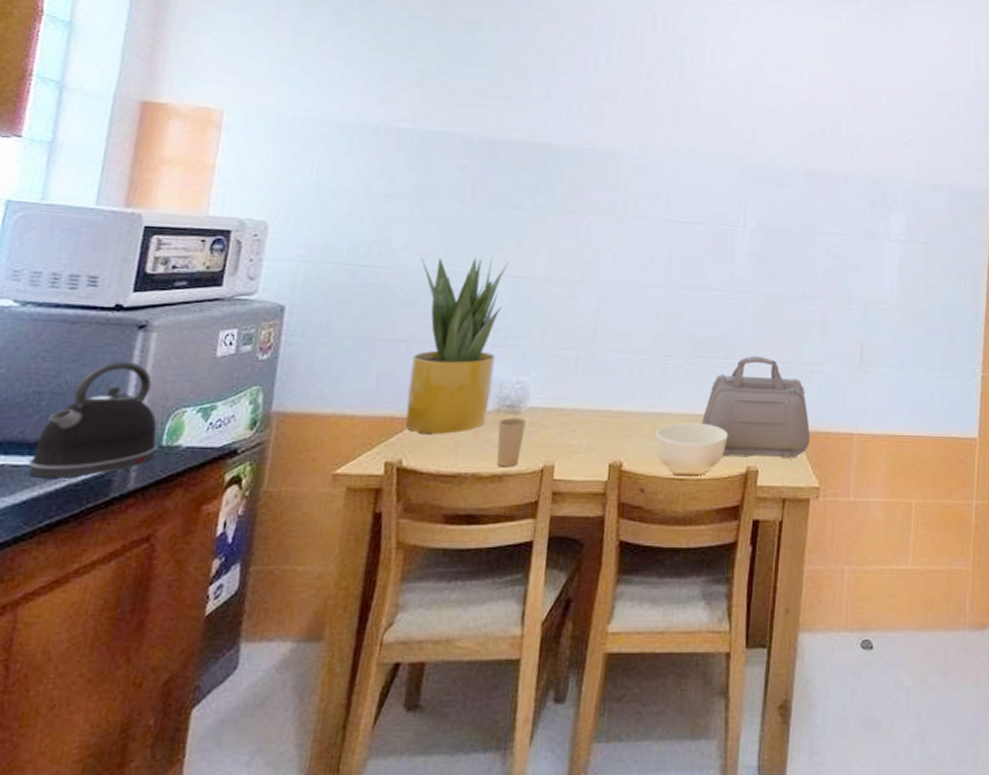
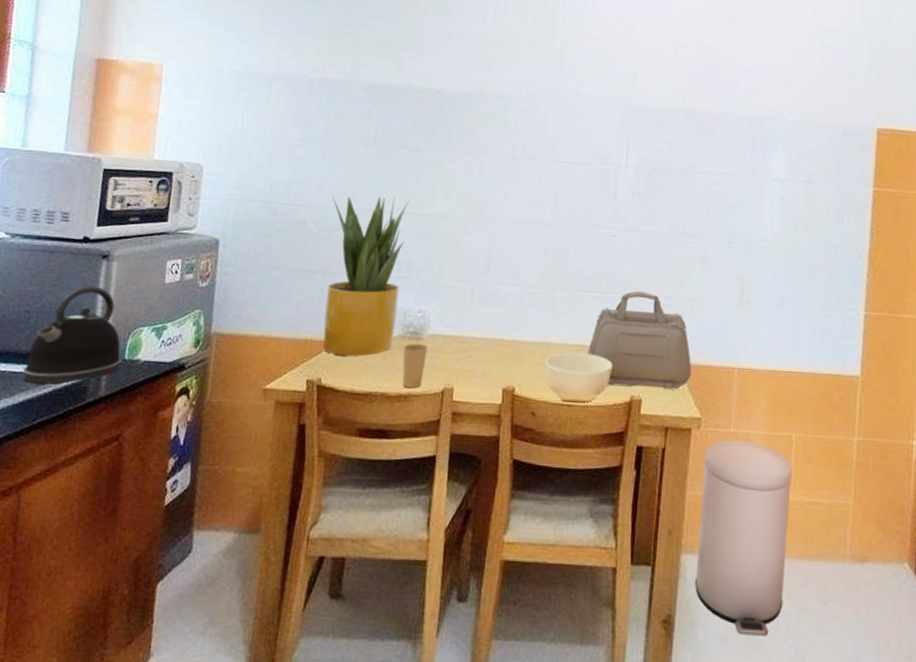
pedal bin: none [813,508,913,715] -> present [695,439,793,636]

